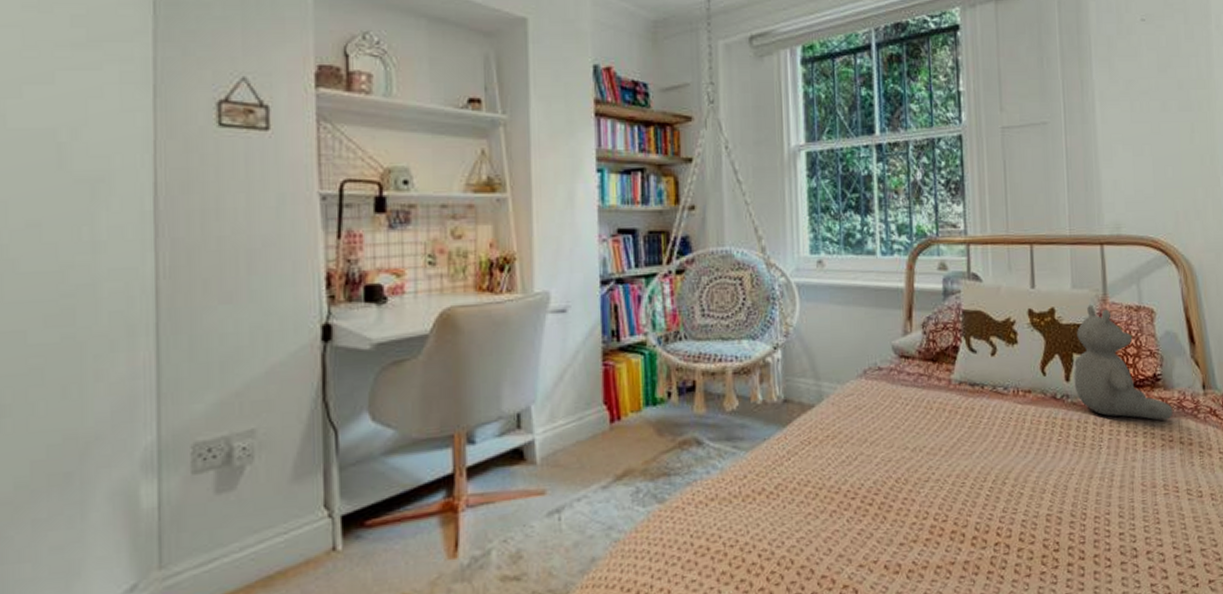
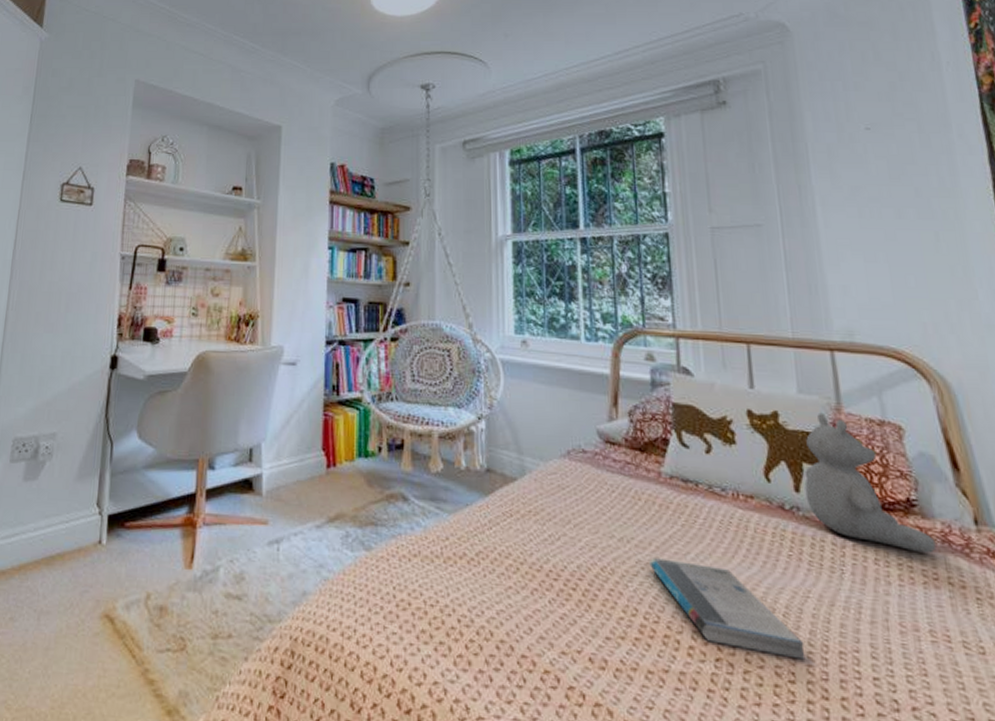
book: none [939,461,1068,530] -> present [649,558,806,660]

